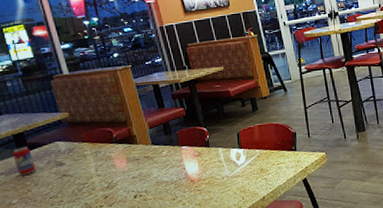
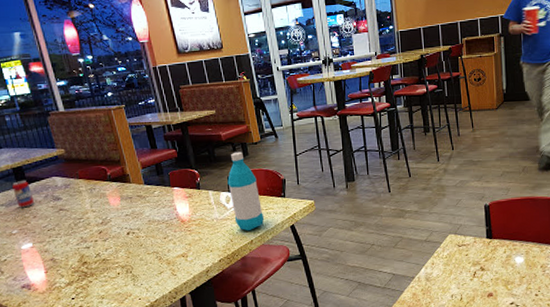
water bottle: none [237,107,276,188] -> present [227,151,265,231]

